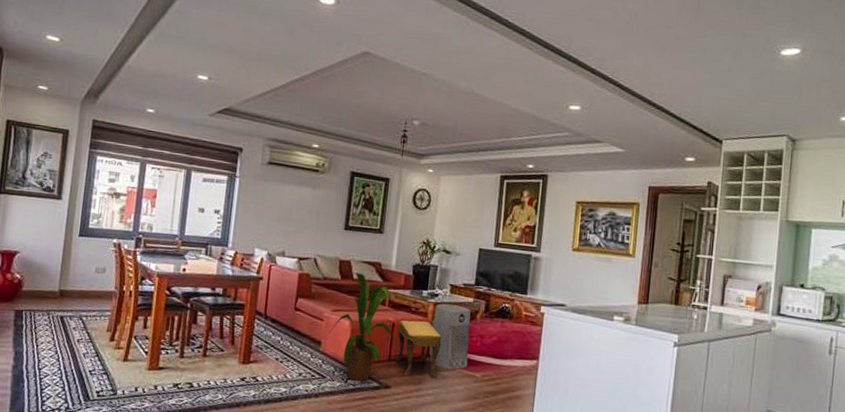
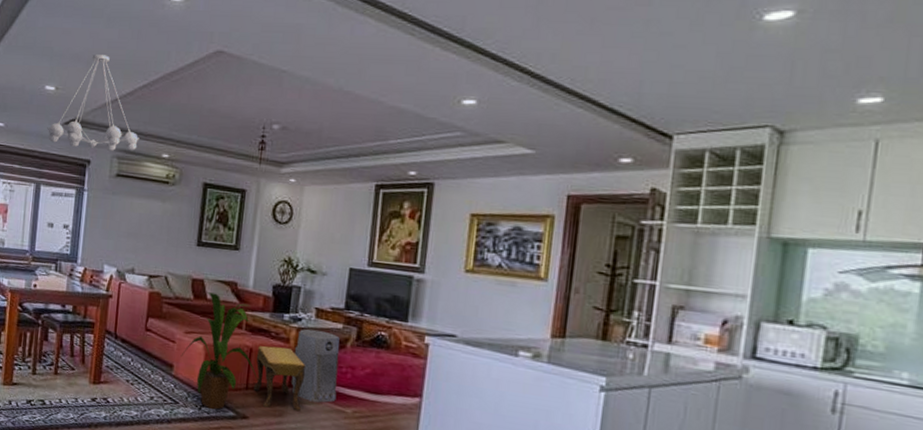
chandelier: none [199,48,291,141] -> present [47,54,140,151]

